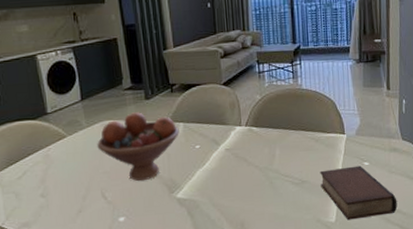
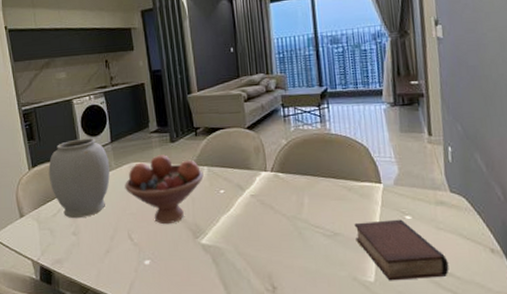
vase: none [11,96,81,181] -> present [48,138,110,219]

